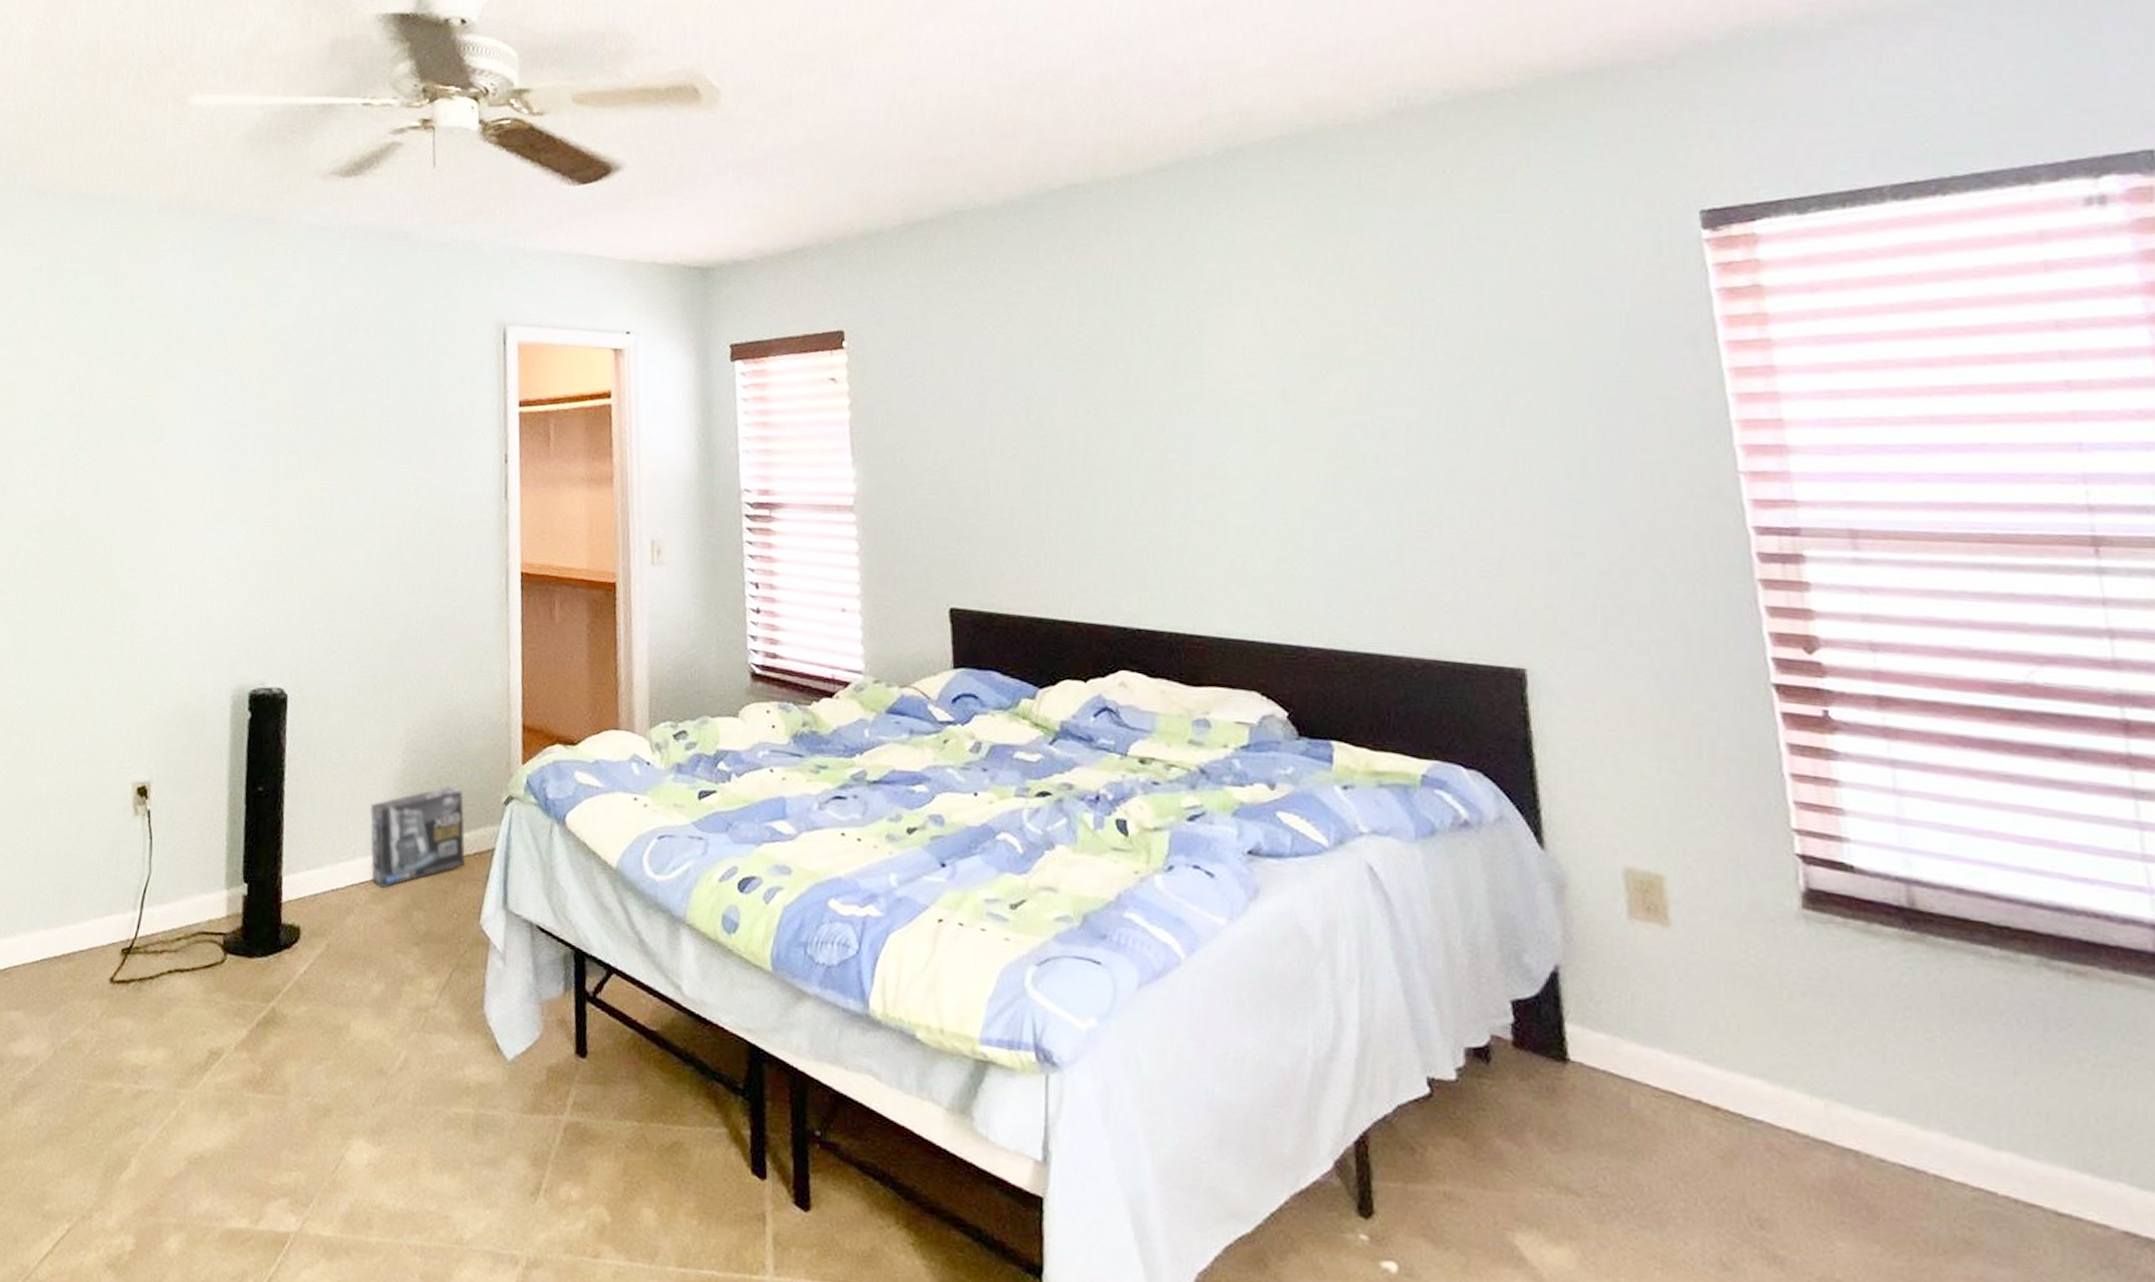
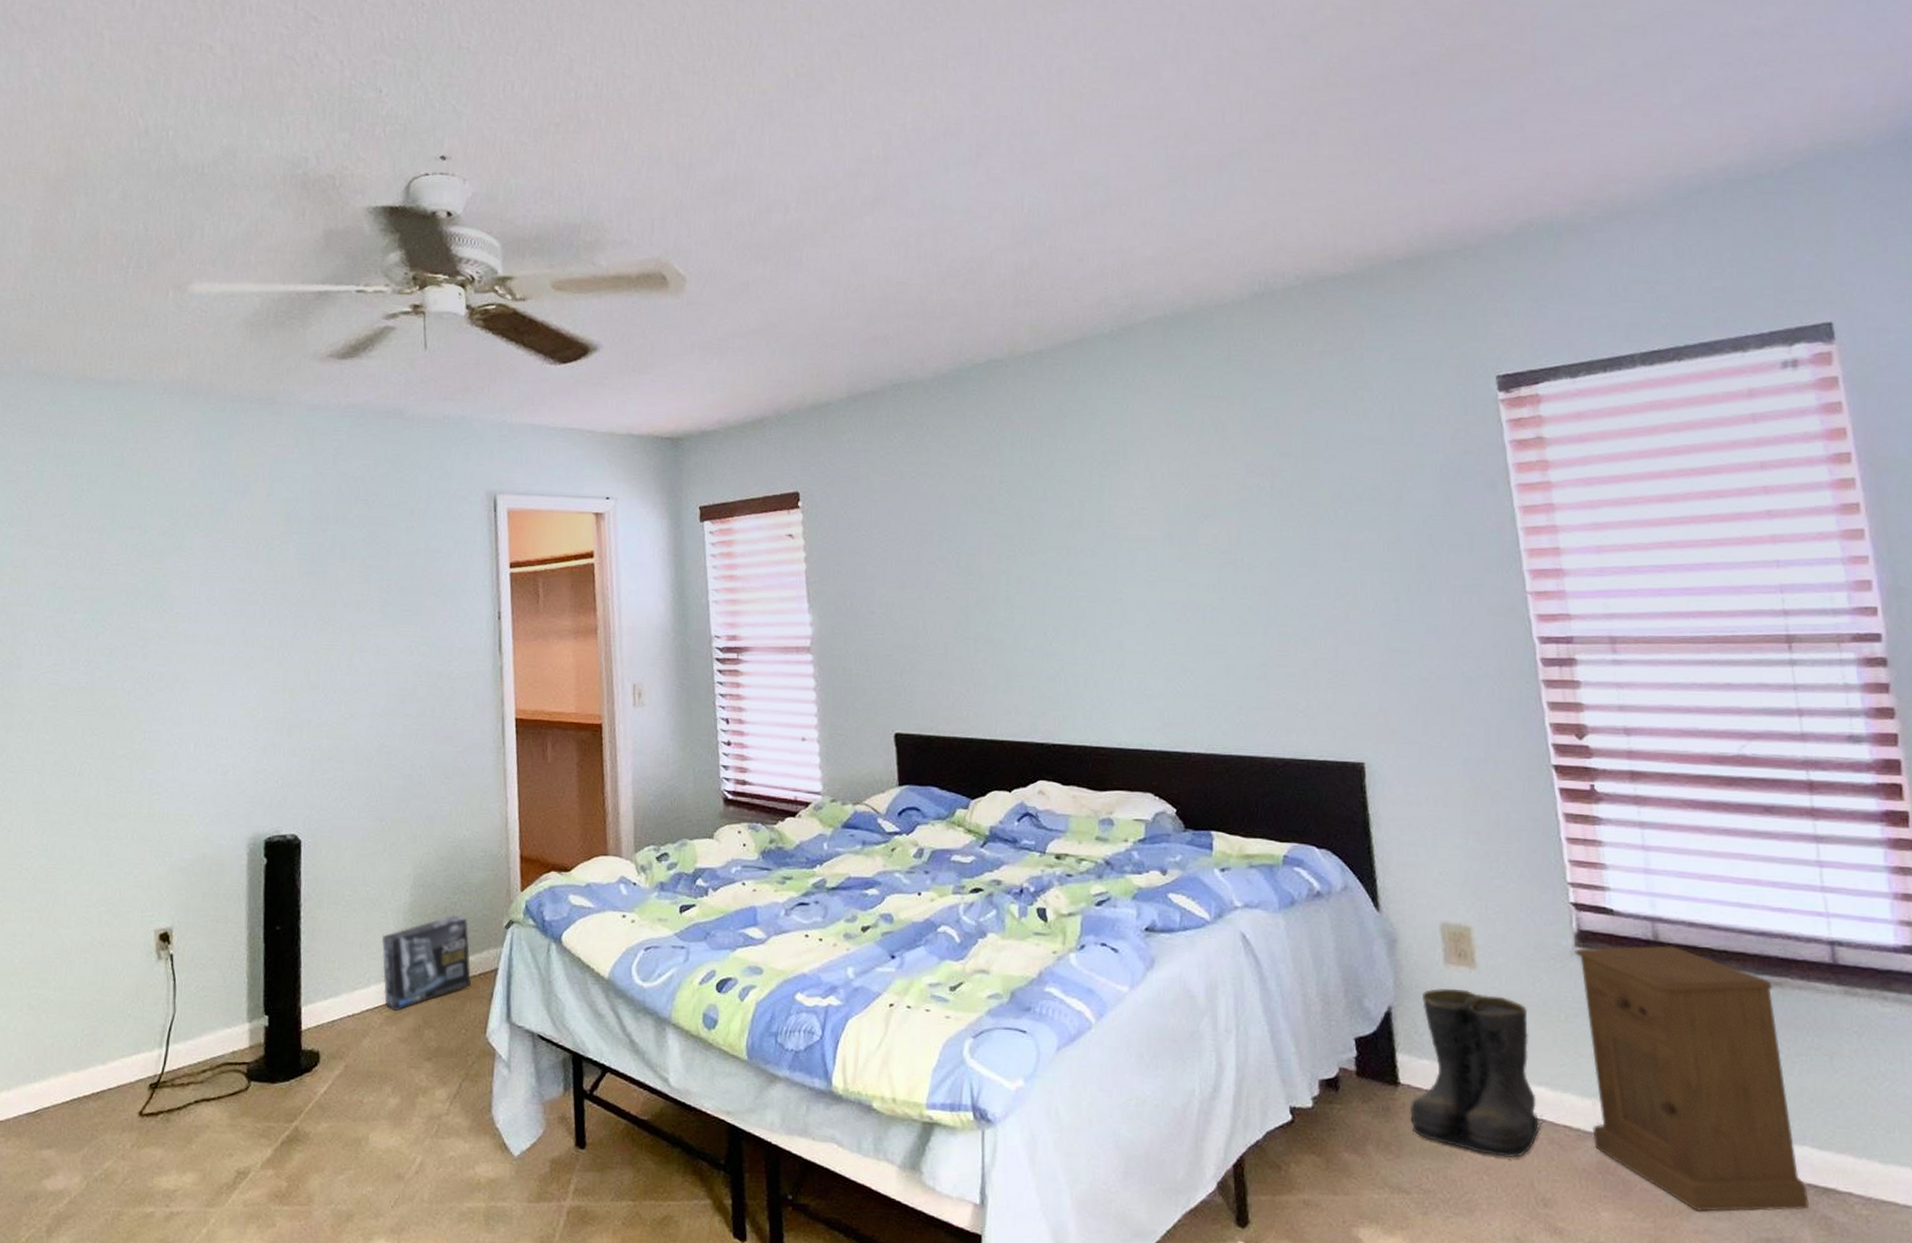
boots: none [1581,948,1760,1165] -> present [1409,988,1544,1159]
nightstand: none [1802,910,2126,1264] -> present [1575,945,1809,1212]

